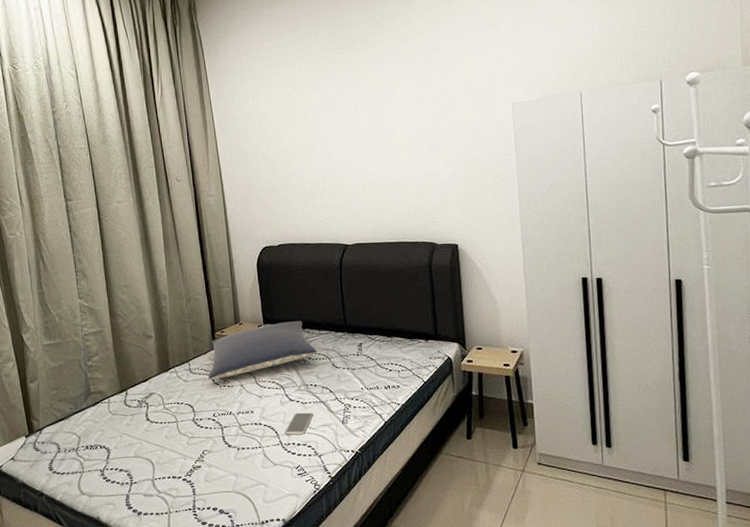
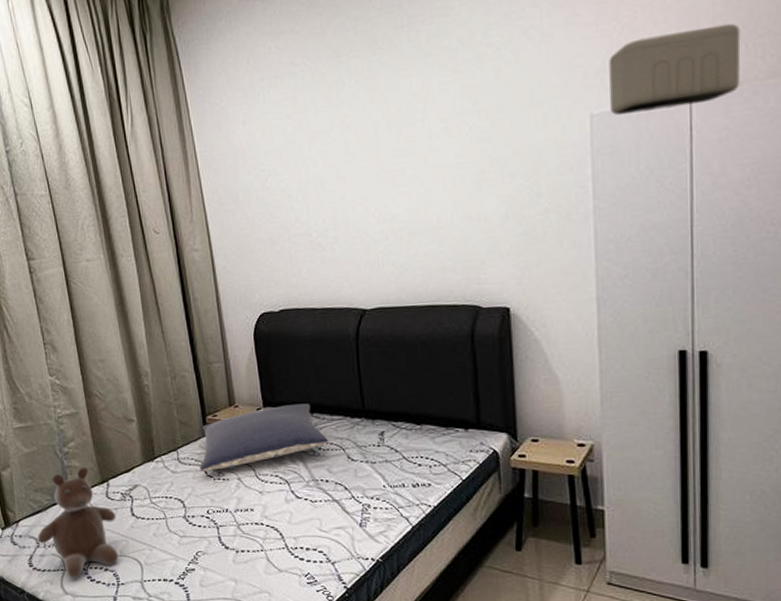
teddy bear: none [58,378,133,480] -> present [37,467,119,579]
smartphone: present [285,412,313,436] -> none [291,512,325,538]
storage box: none [524,44,613,104] -> present [609,23,741,115]

